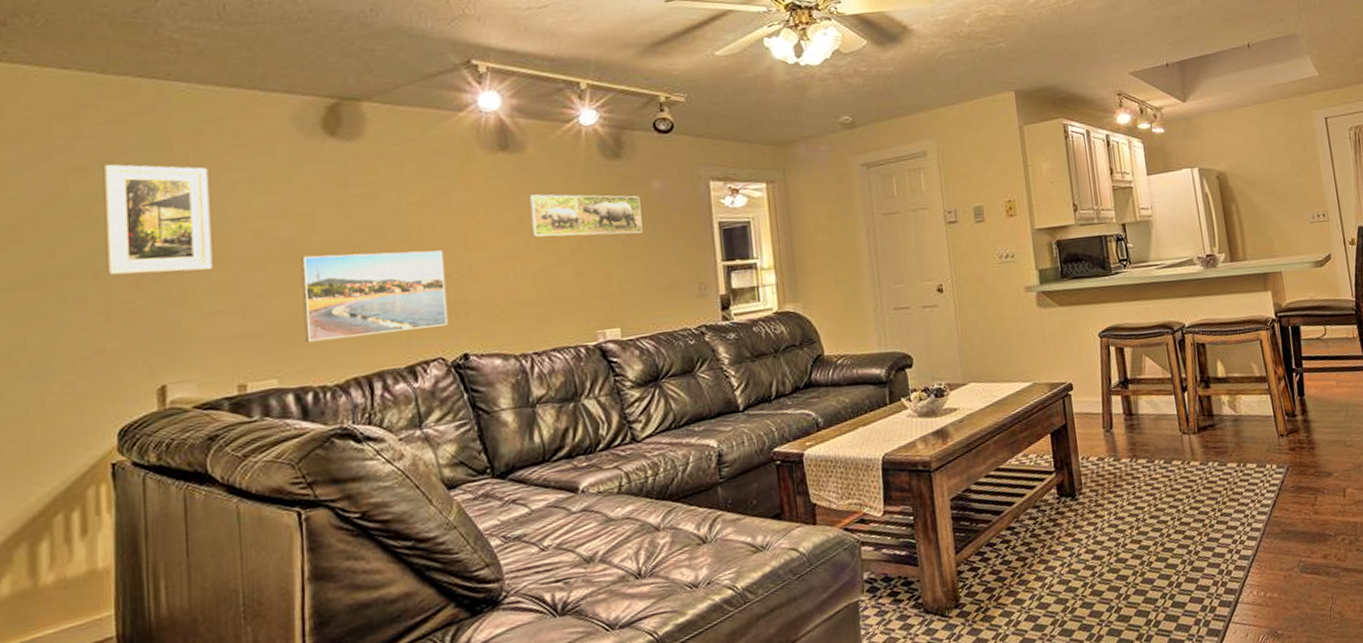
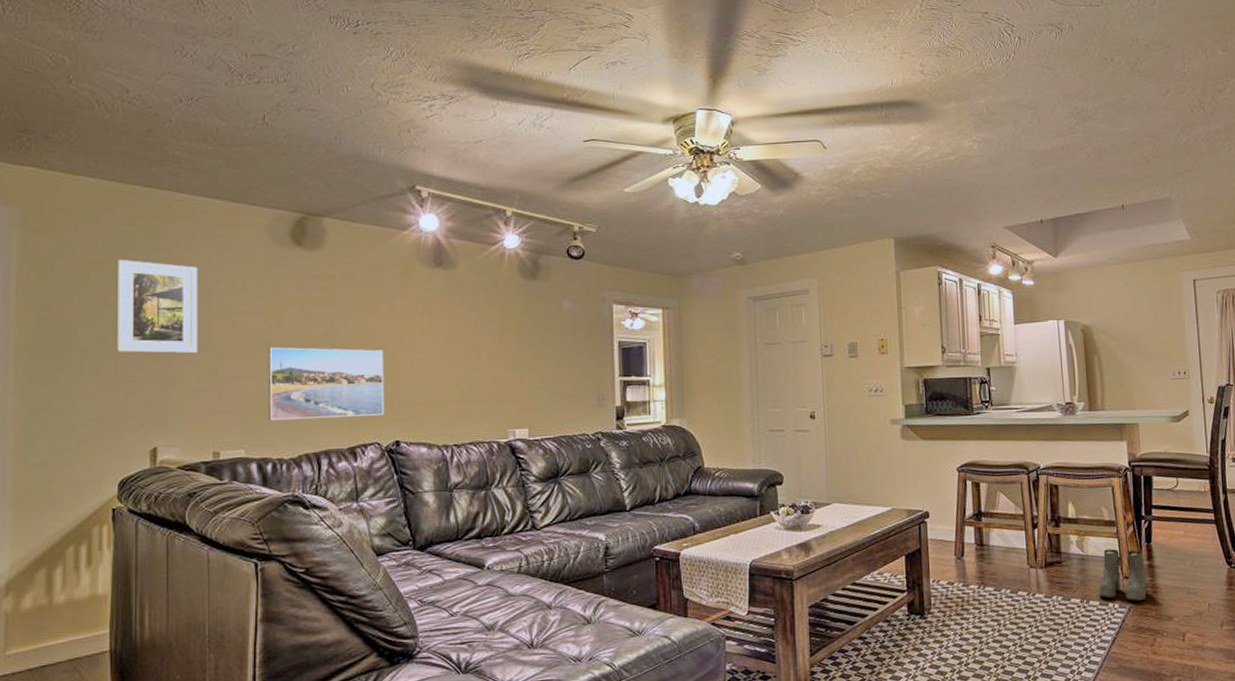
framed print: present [528,194,643,238] -> none [457,307,552,347]
boots: none [1254,406,1304,460] -> present [1098,549,1147,601]

